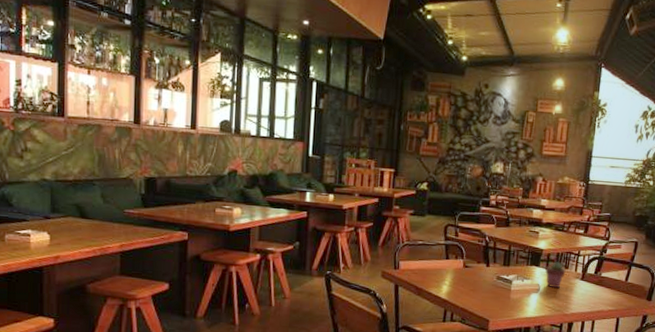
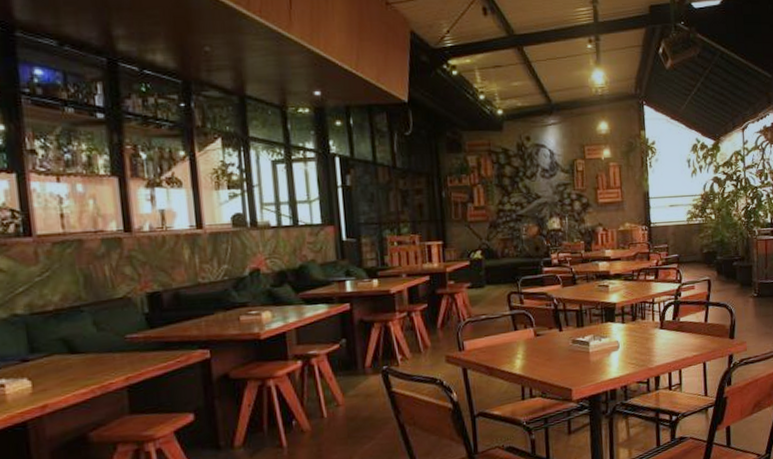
potted succulent: present [545,262,566,288] -> none [622,313,643,342]

